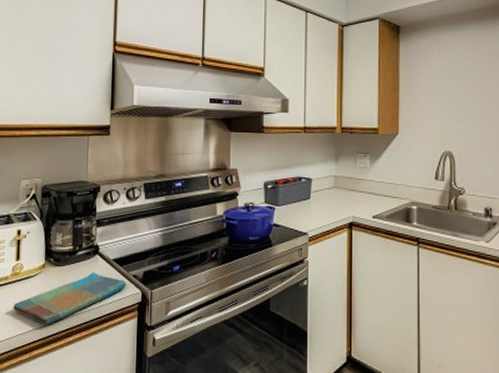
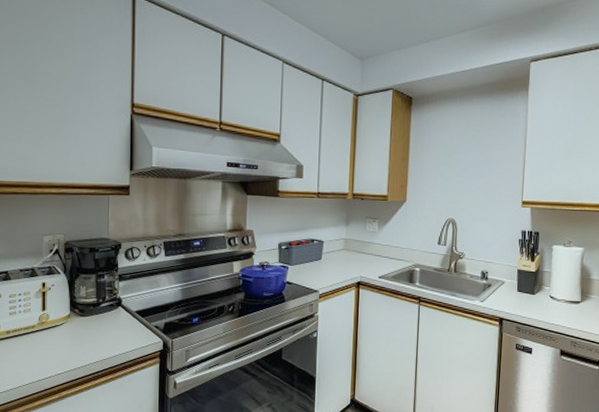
dish towel: present [13,272,127,325] -> none [41,322,149,369]

